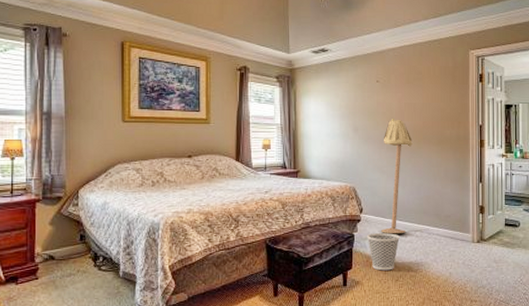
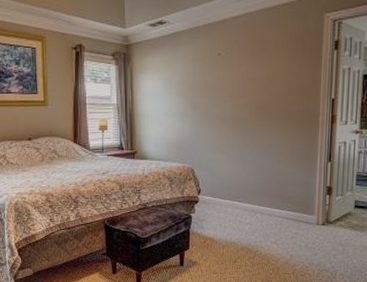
wastebasket: present [367,233,400,271] -> none [205,215,239,252]
floor lamp: present [381,118,413,234] -> none [220,93,256,216]

